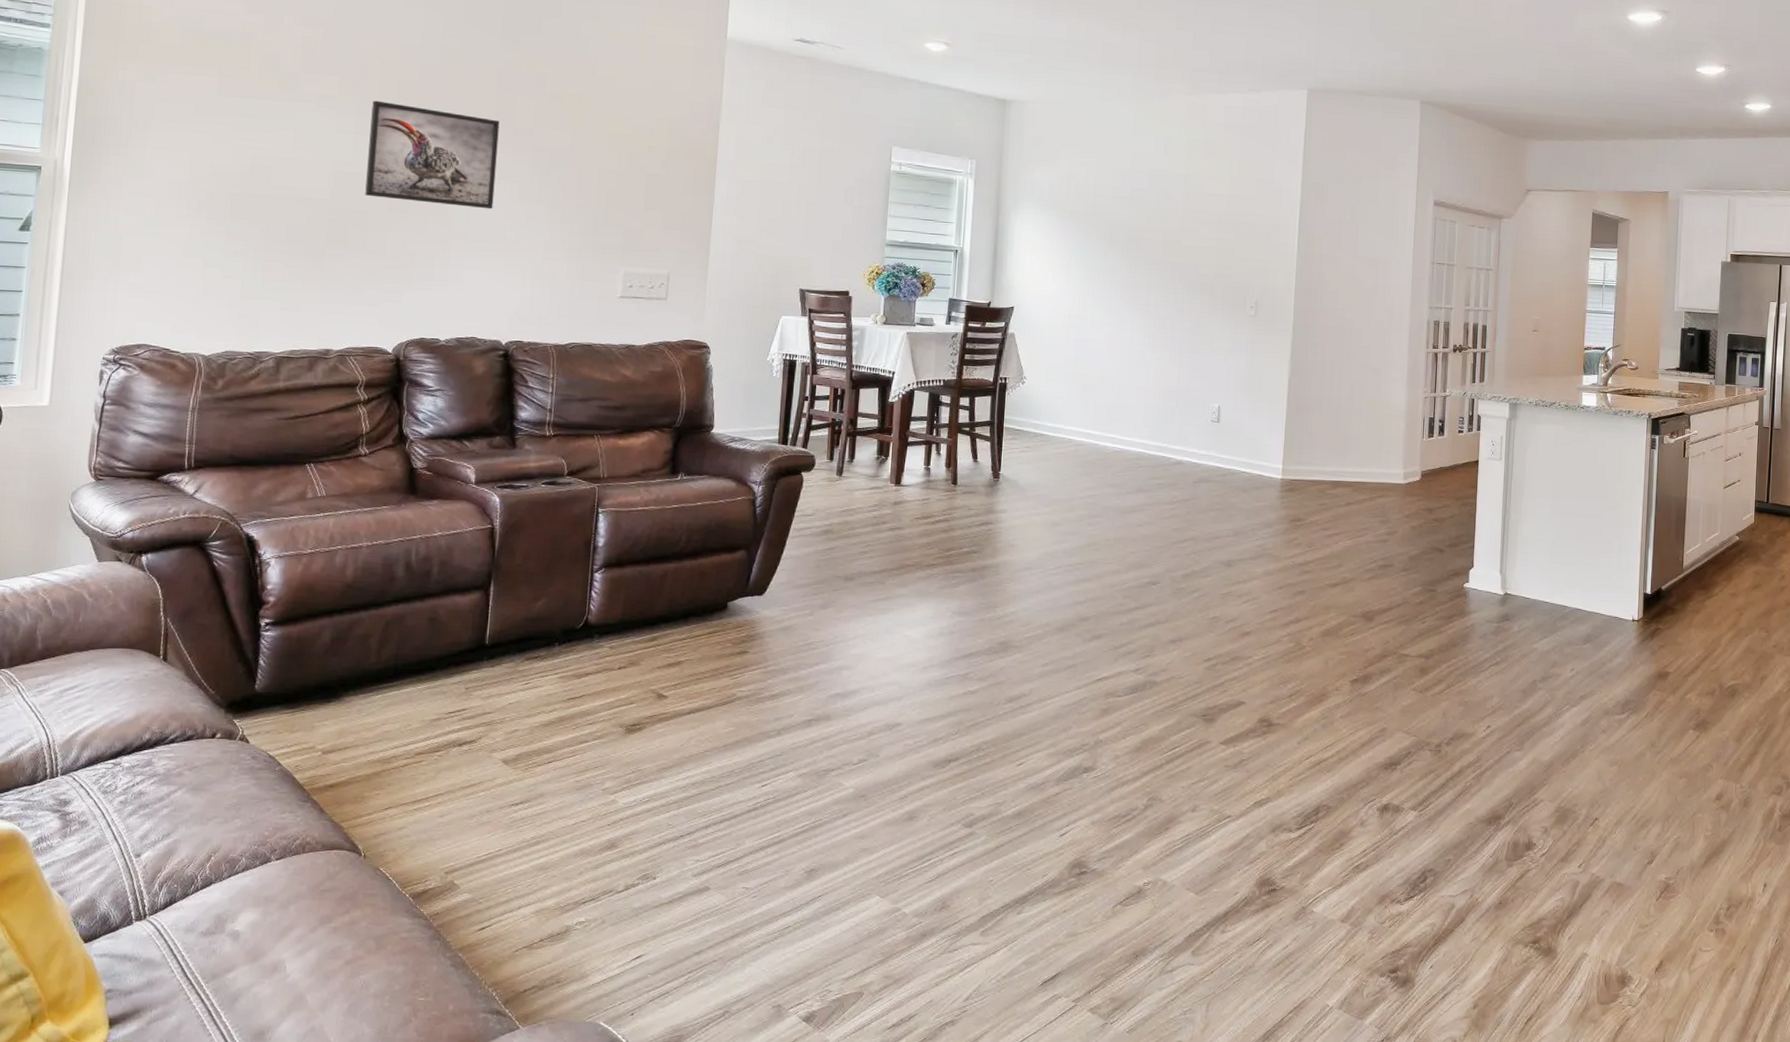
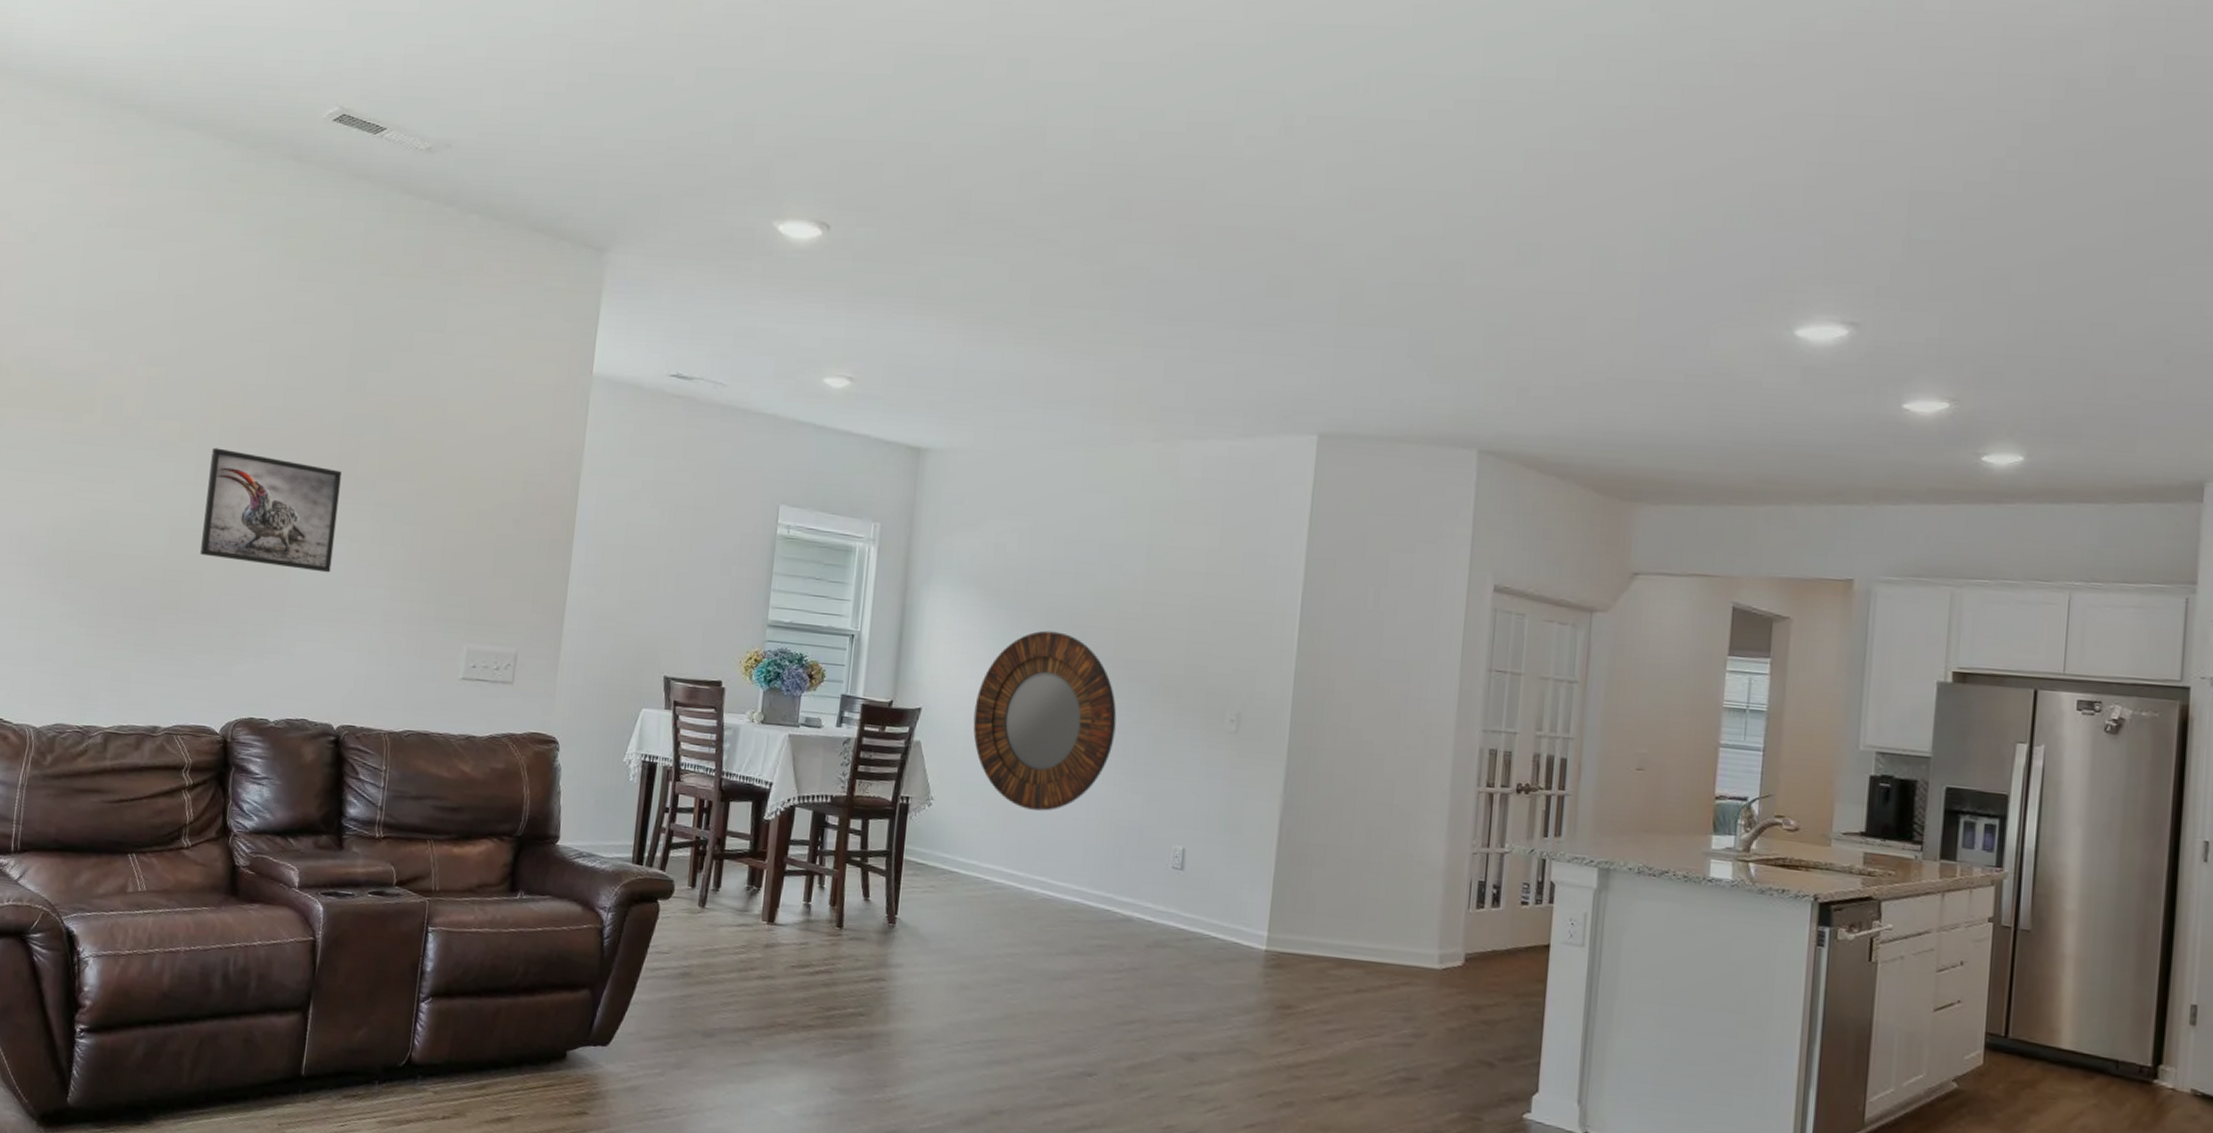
home mirror: none [1055,243,1166,383] -> present [973,630,1117,811]

